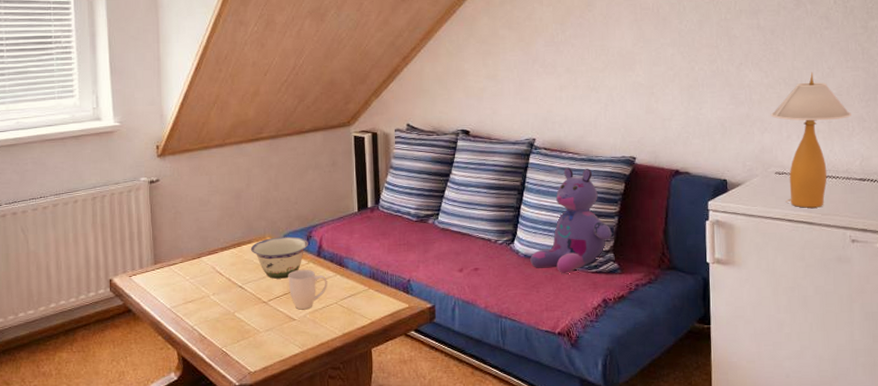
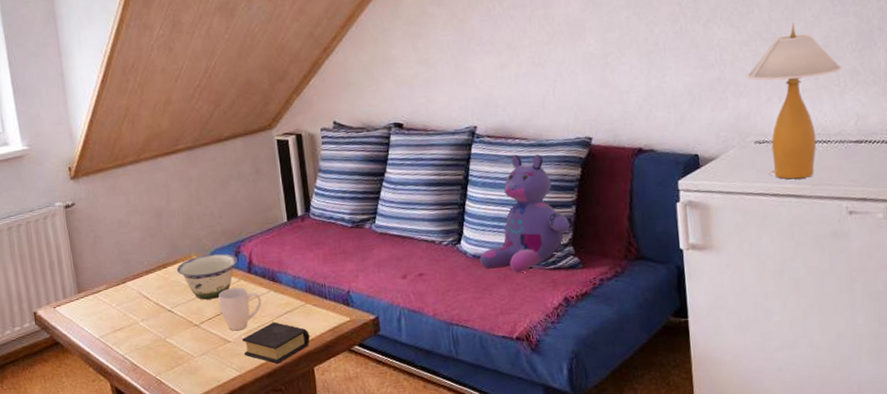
book: none [307,304,370,343] -> present [242,322,310,364]

